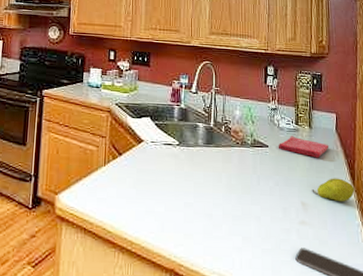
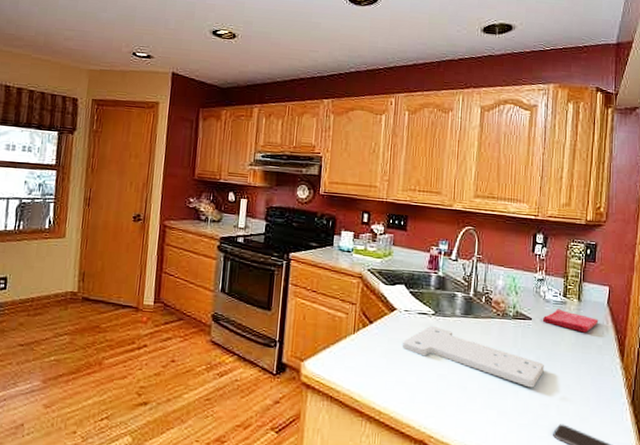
cutting board: none [149,155,283,213] -> present [401,325,544,388]
fruit: present [312,178,355,202] -> none [576,354,623,380]

